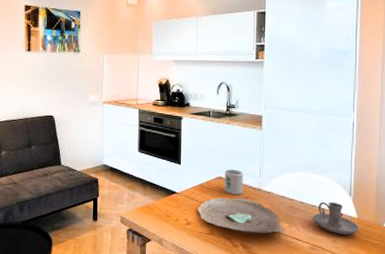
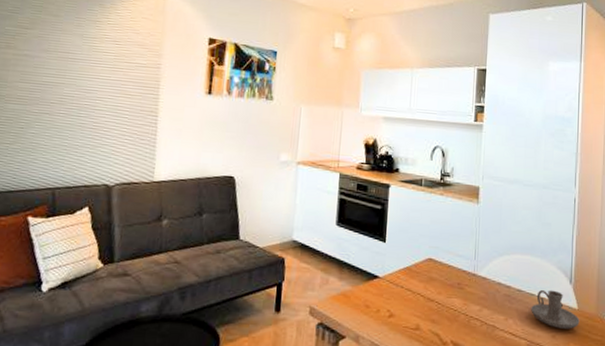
decorative bowl: present [198,198,285,234] -> none [403,284,501,329]
mug: present [224,169,243,195] -> none [435,249,457,281]

